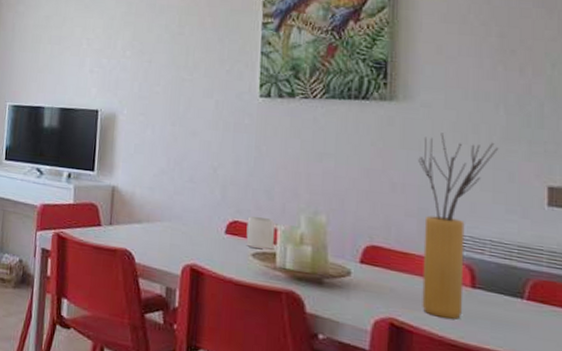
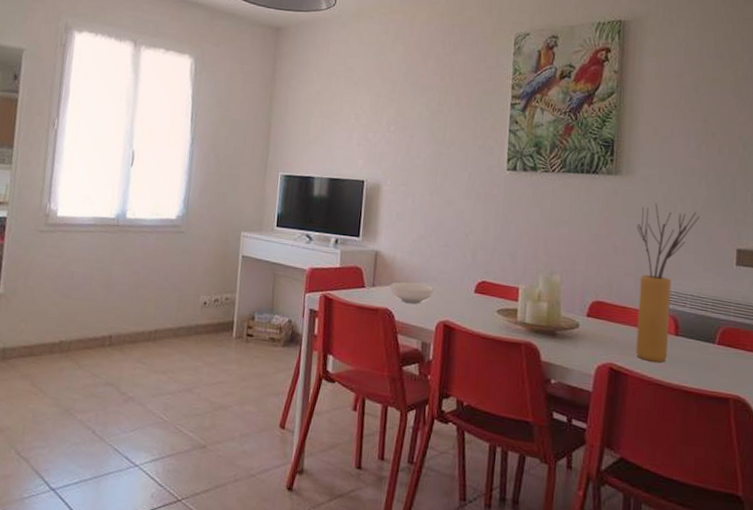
bowl: none [129,220,179,245] -> present [390,282,434,304]
mug: present [246,216,276,251] -> none [492,276,518,307]

